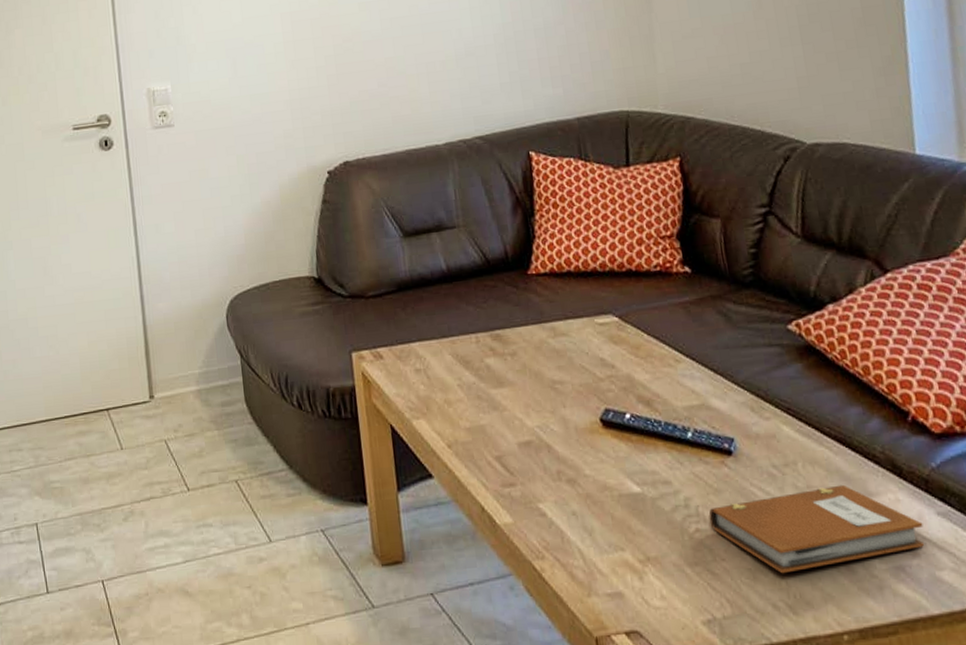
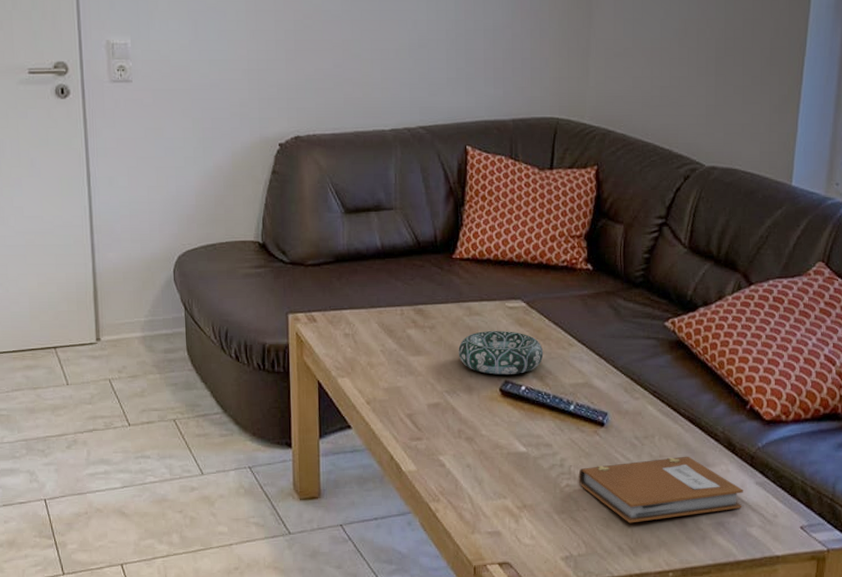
decorative bowl: none [546,351,647,403] -> present [458,331,544,375]

